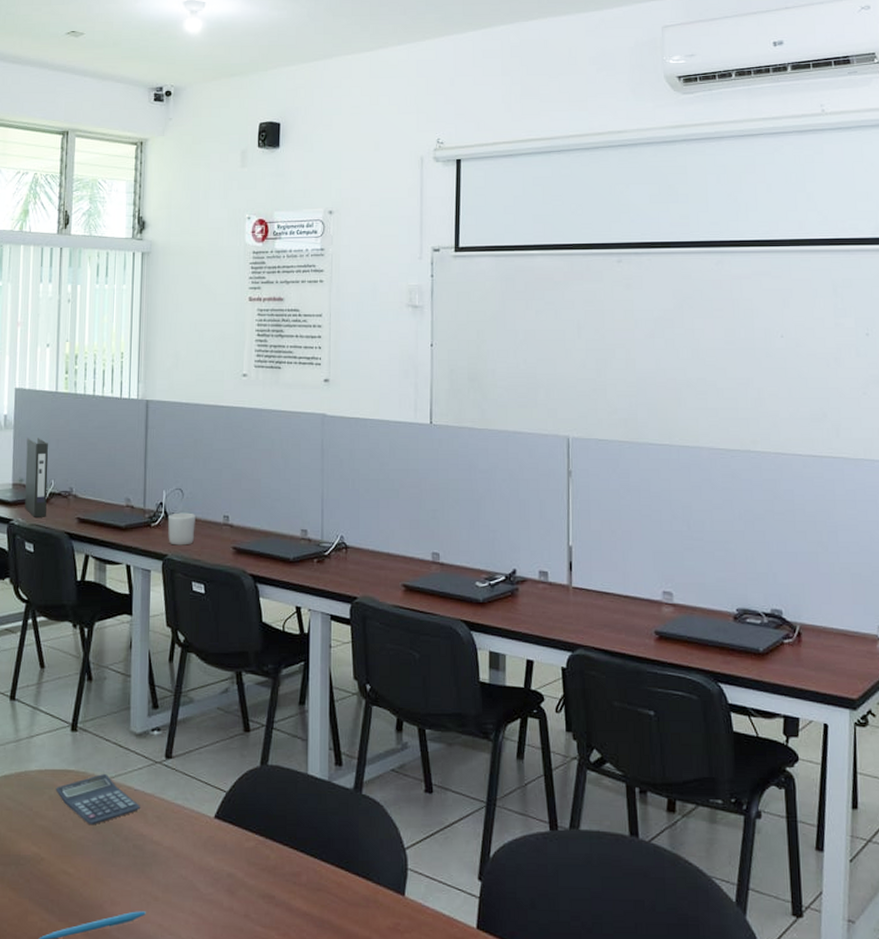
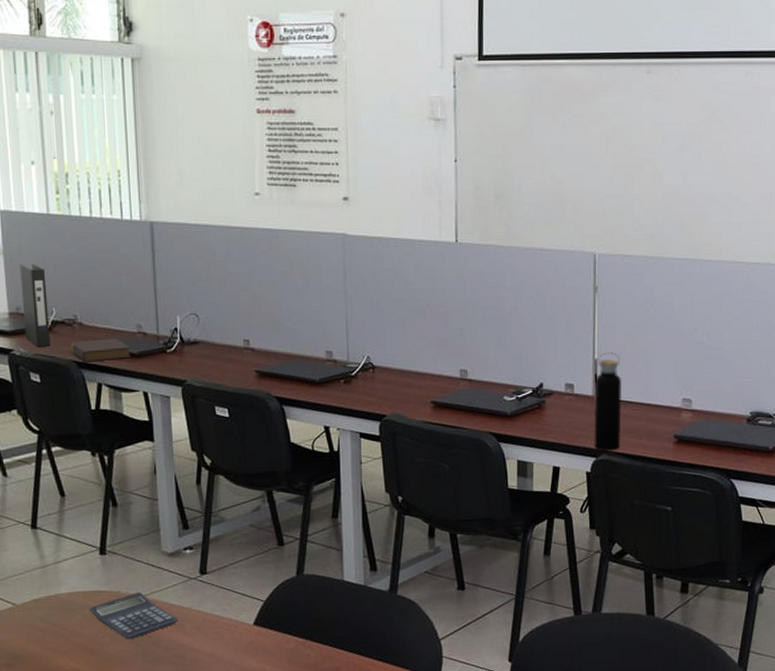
book: none [63,511,119,534] -> present [69,338,131,362]
mug: present [167,512,195,545] -> none [183,337,215,371]
water bottle: none [569,539,599,645] -> present [593,352,623,451]

